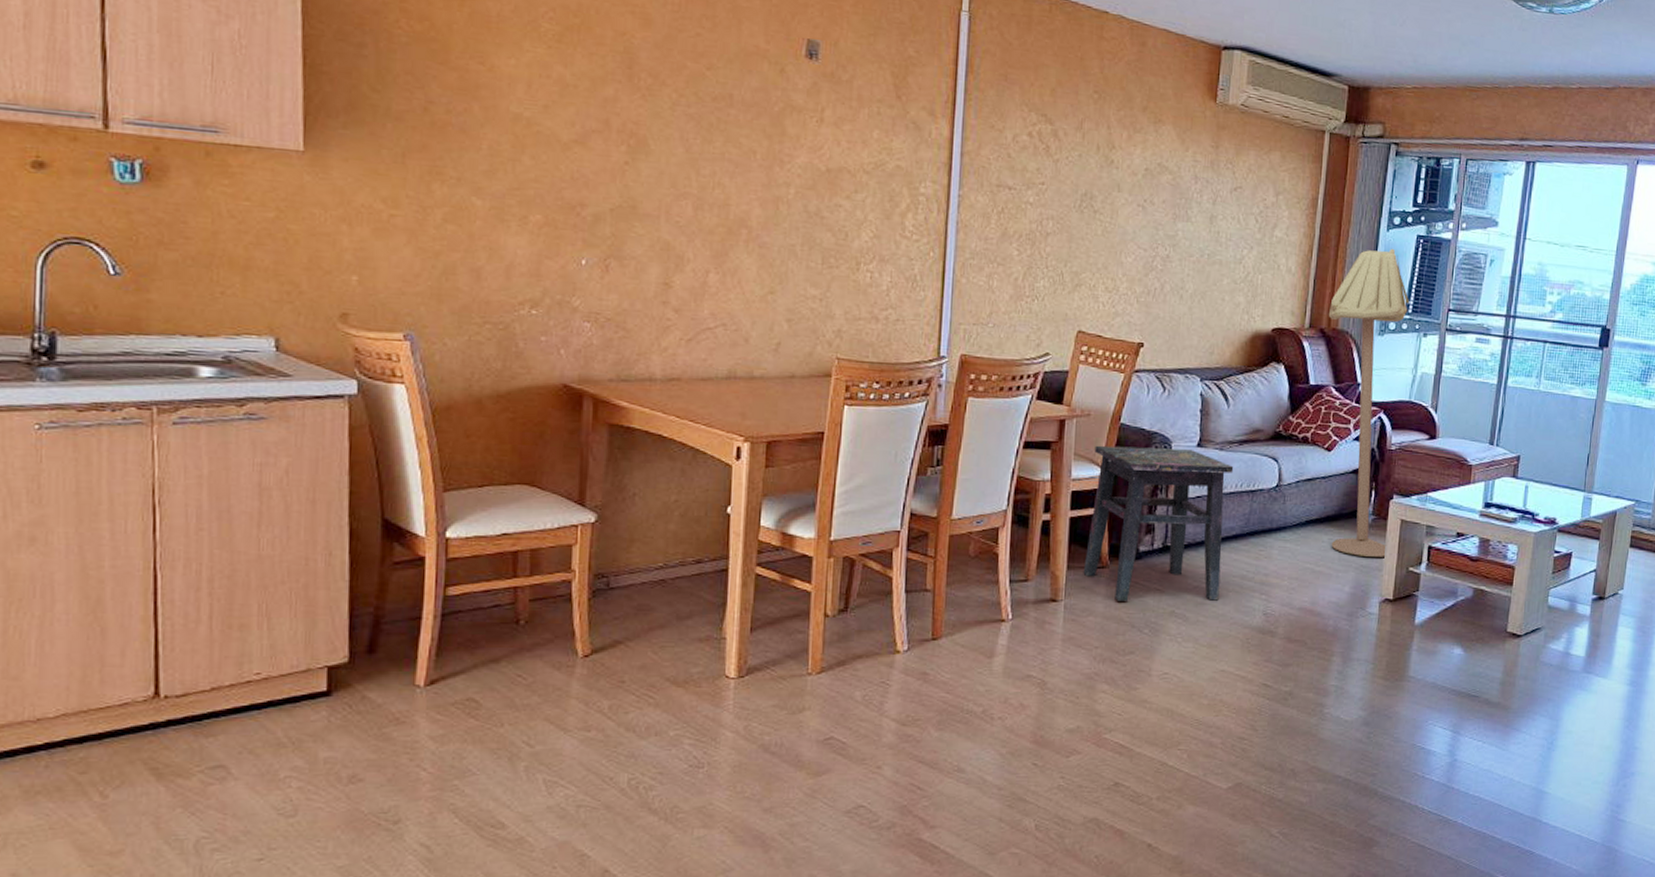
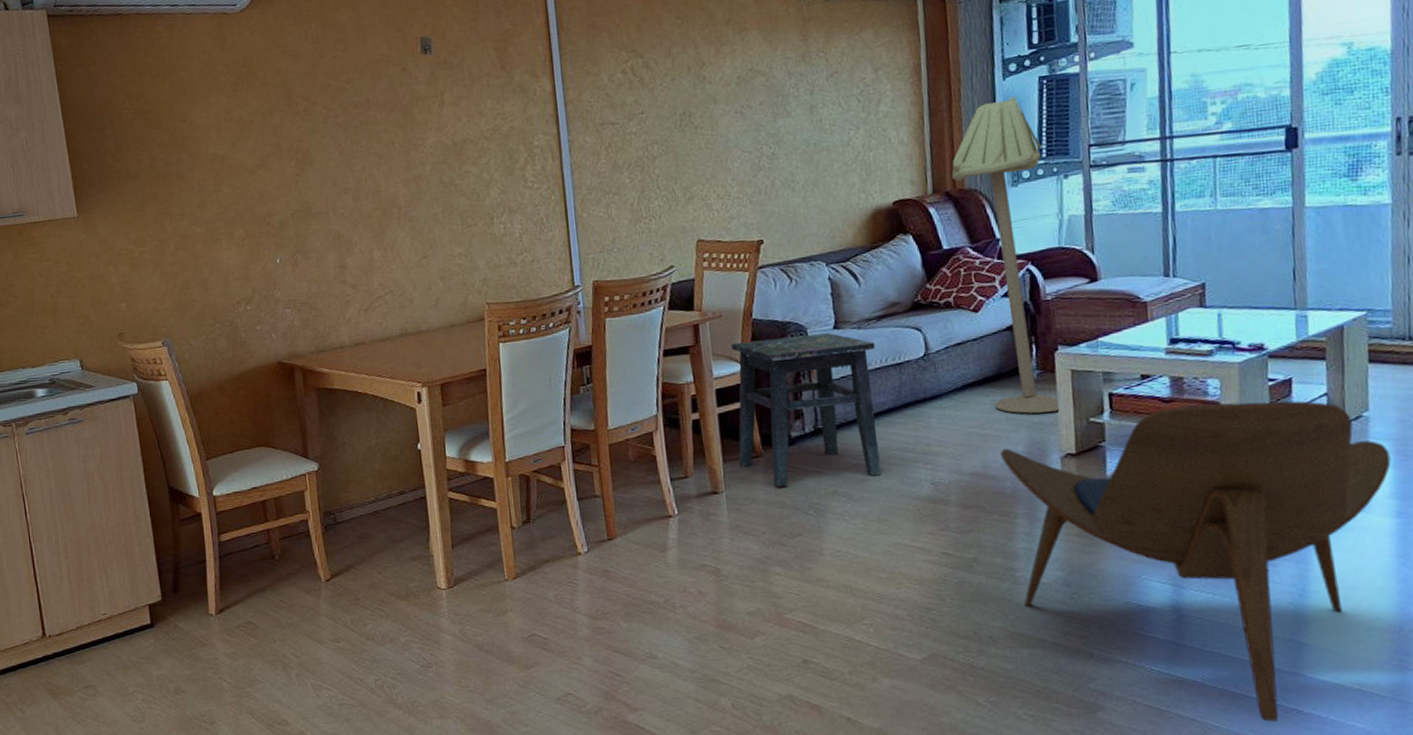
lounge chair: none [1327,566,1633,862] -> present [999,401,1391,722]

